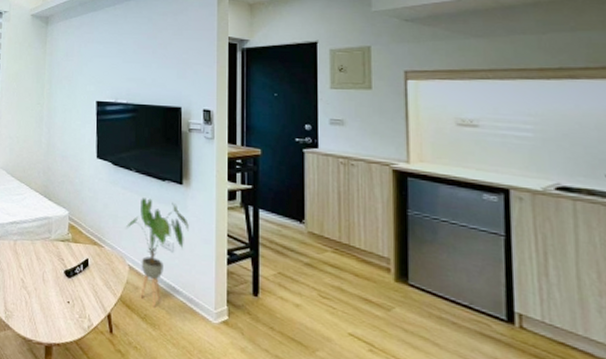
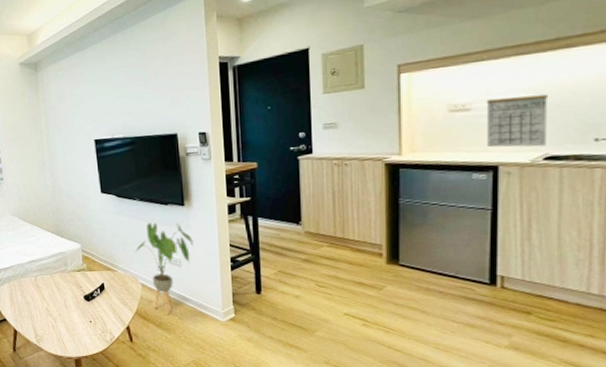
calendar: none [493,118,557,176] -> present [486,94,549,148]

